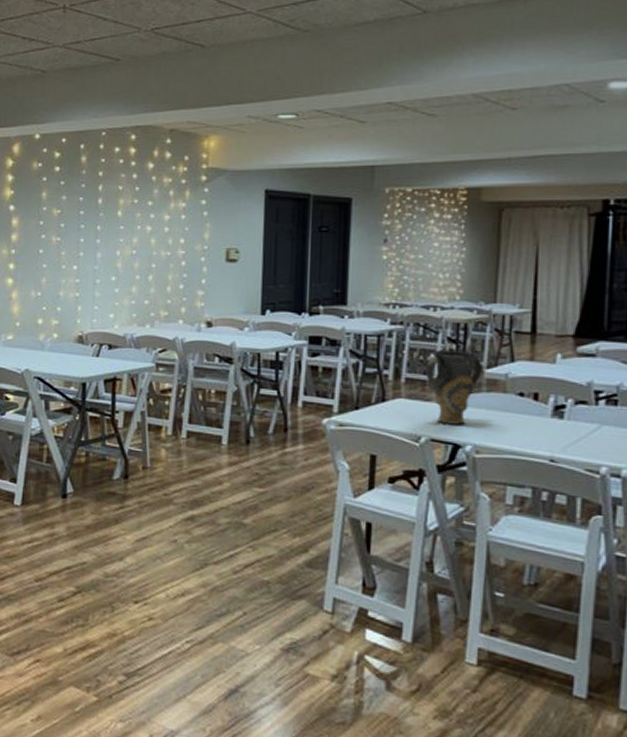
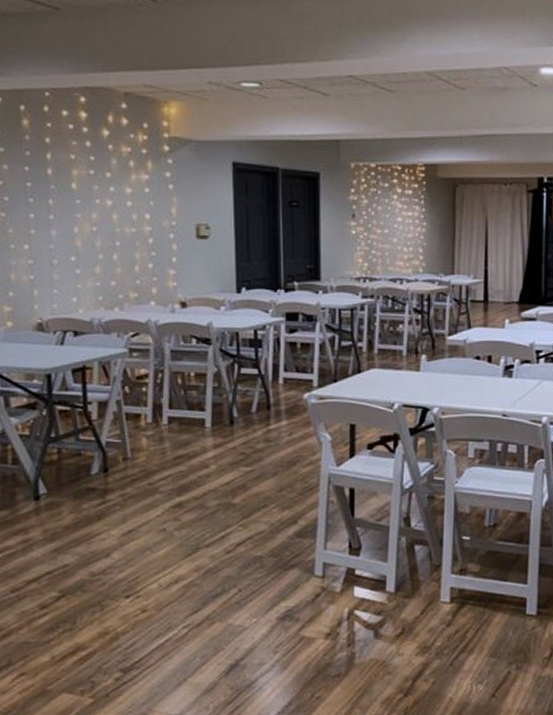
vase: present [425,349,482,425] -> none [395,320,444,390]

